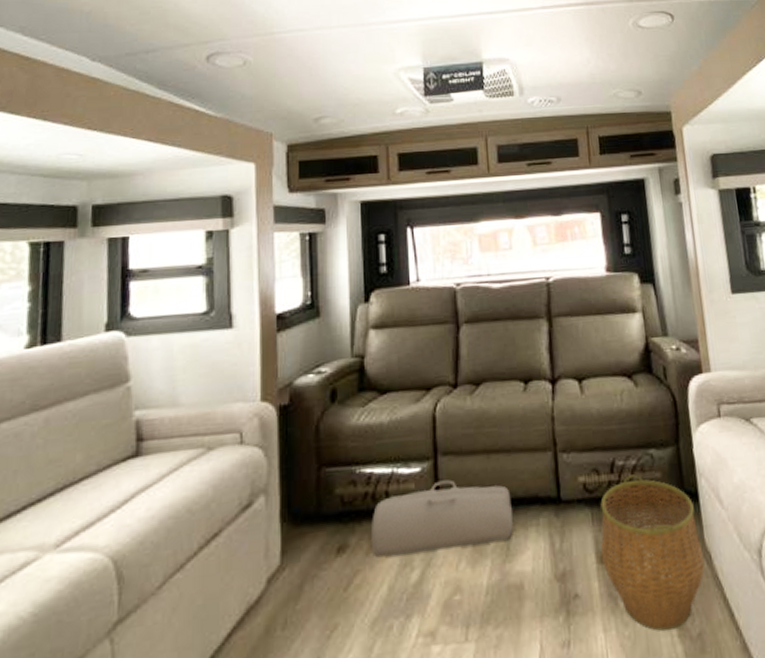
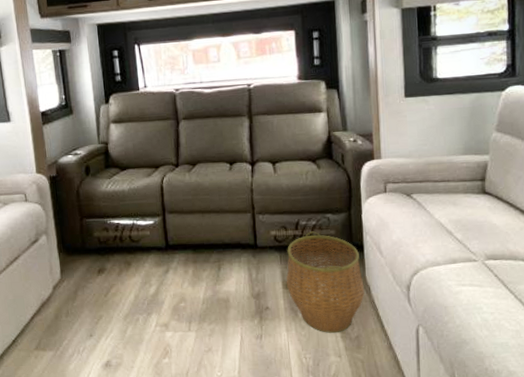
duffel bag: present [371,479,514,557] -> none [120,230,222,277]

